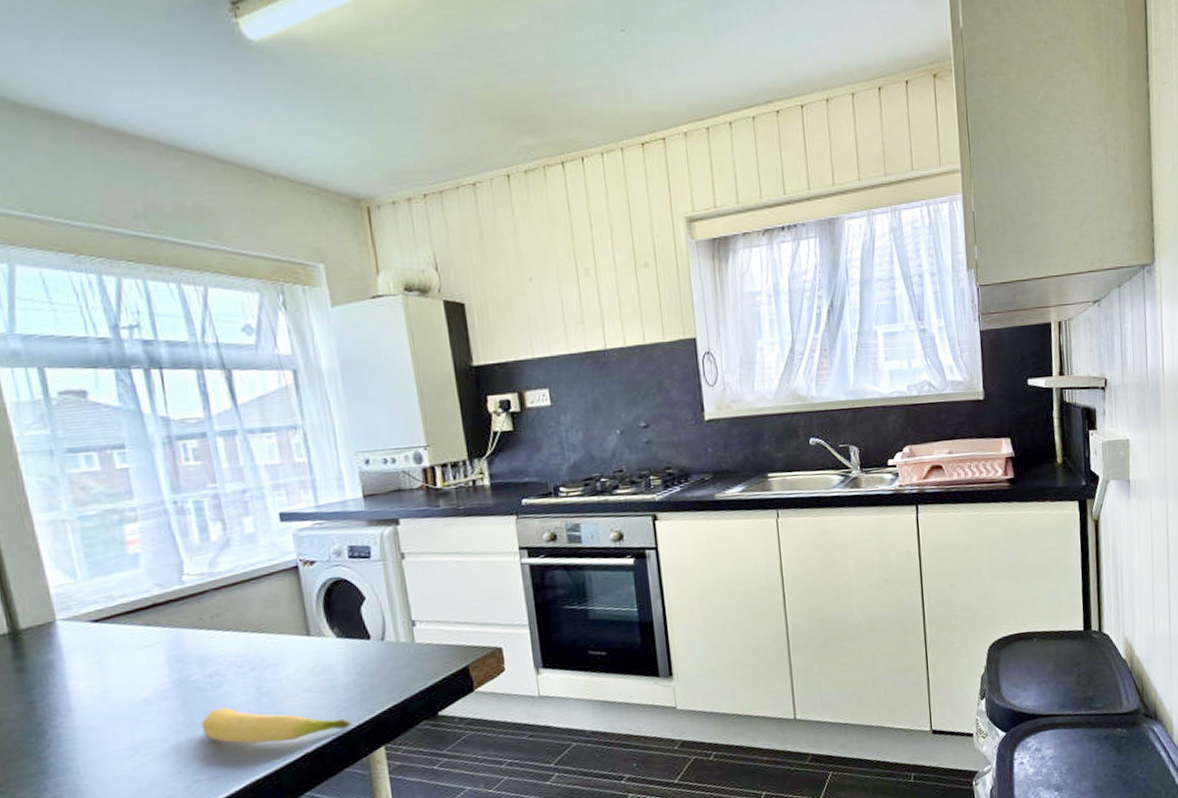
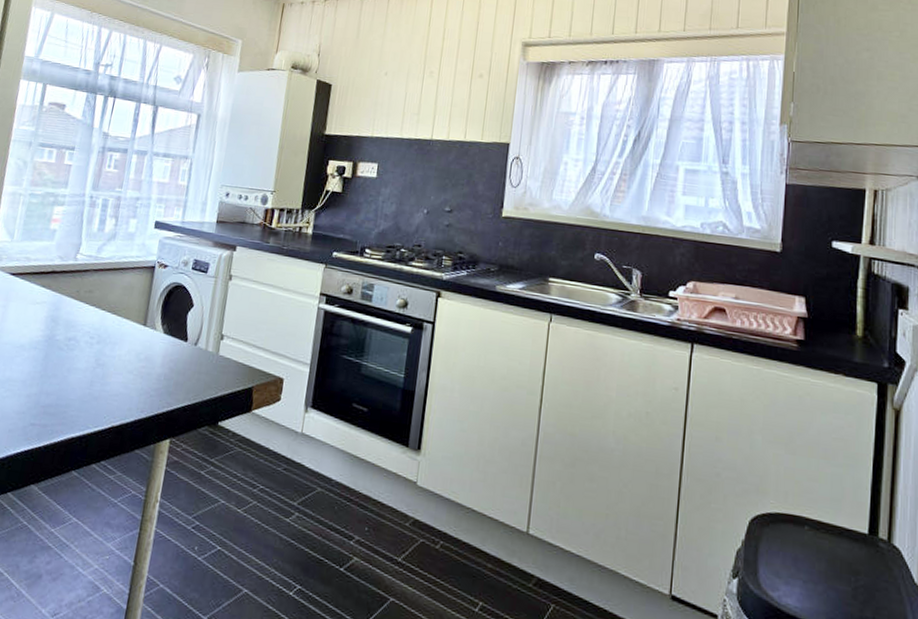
banana: present [201,706,352,744] -> none [49,367,153,414]

